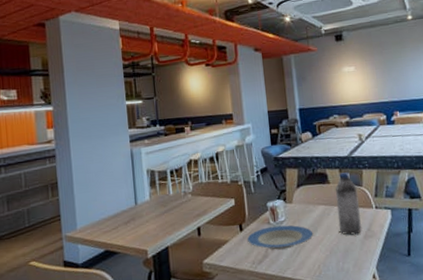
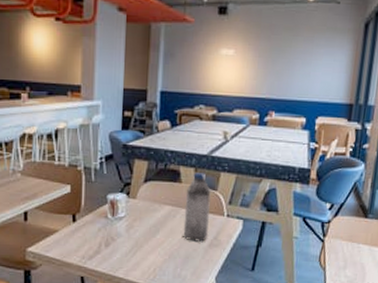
plate: present [246,225,314,250] -> none [79,221,154,247]

